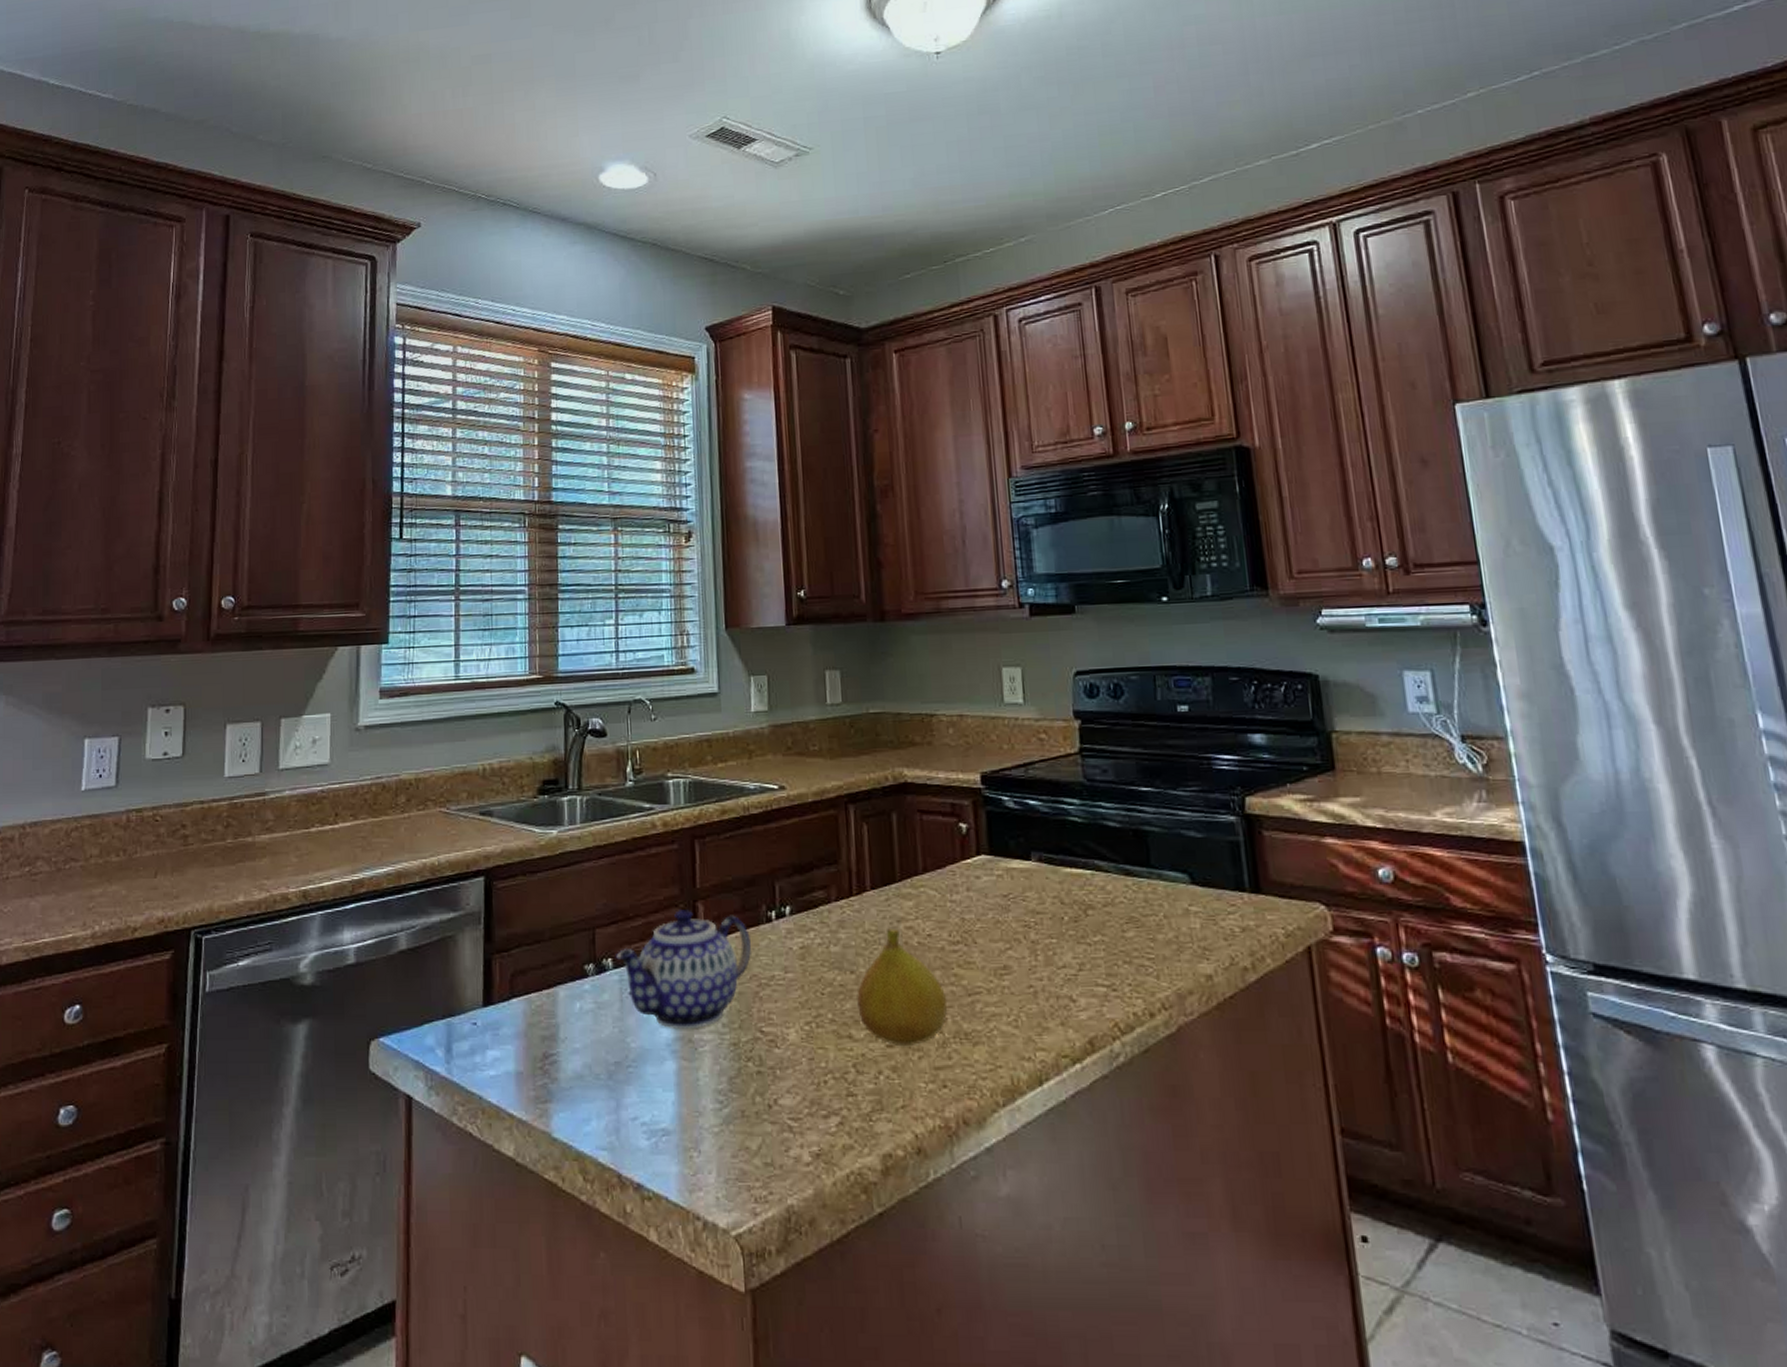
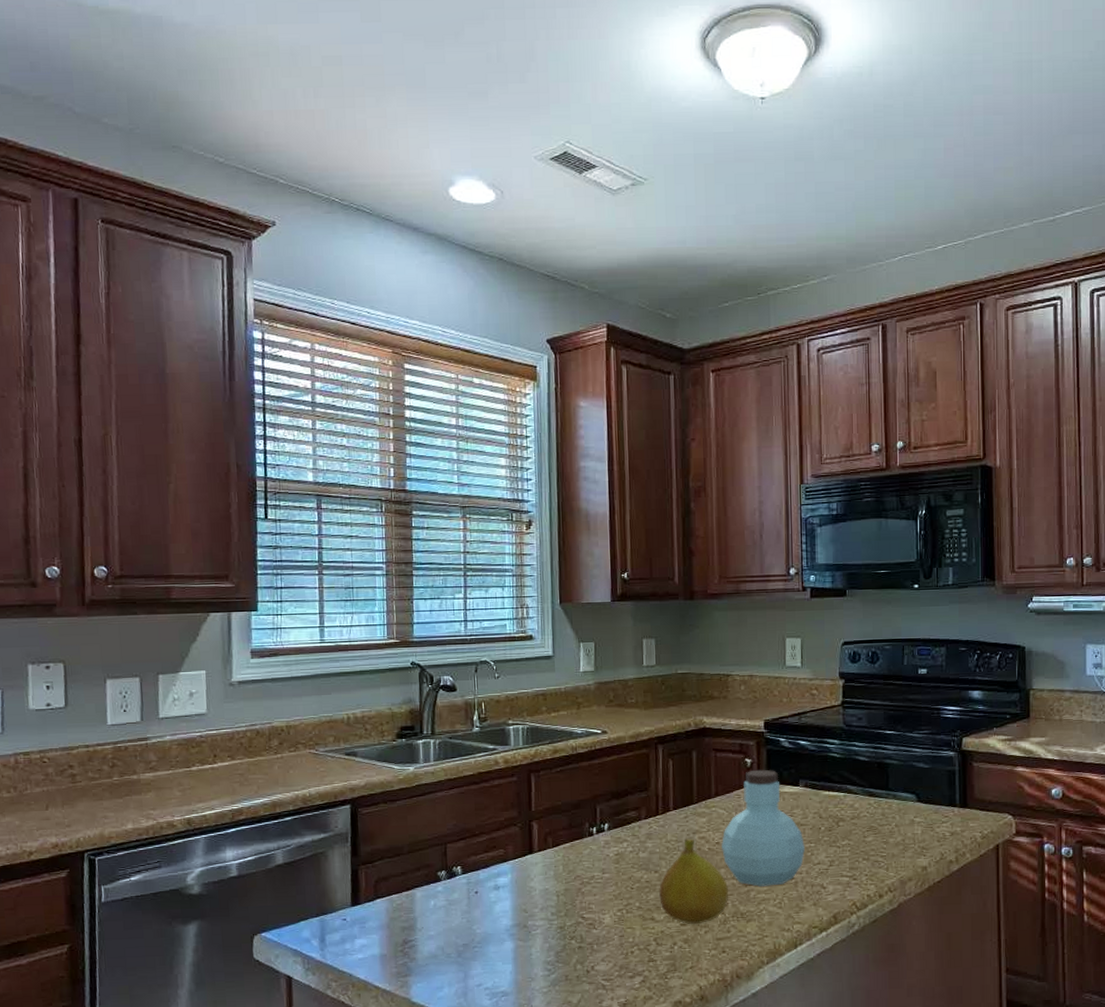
teapot: present [615,908,752,1030] -> none [463,827,577,918]
jar: none [934,837,1045,997] -> present [722,769,805,887]

